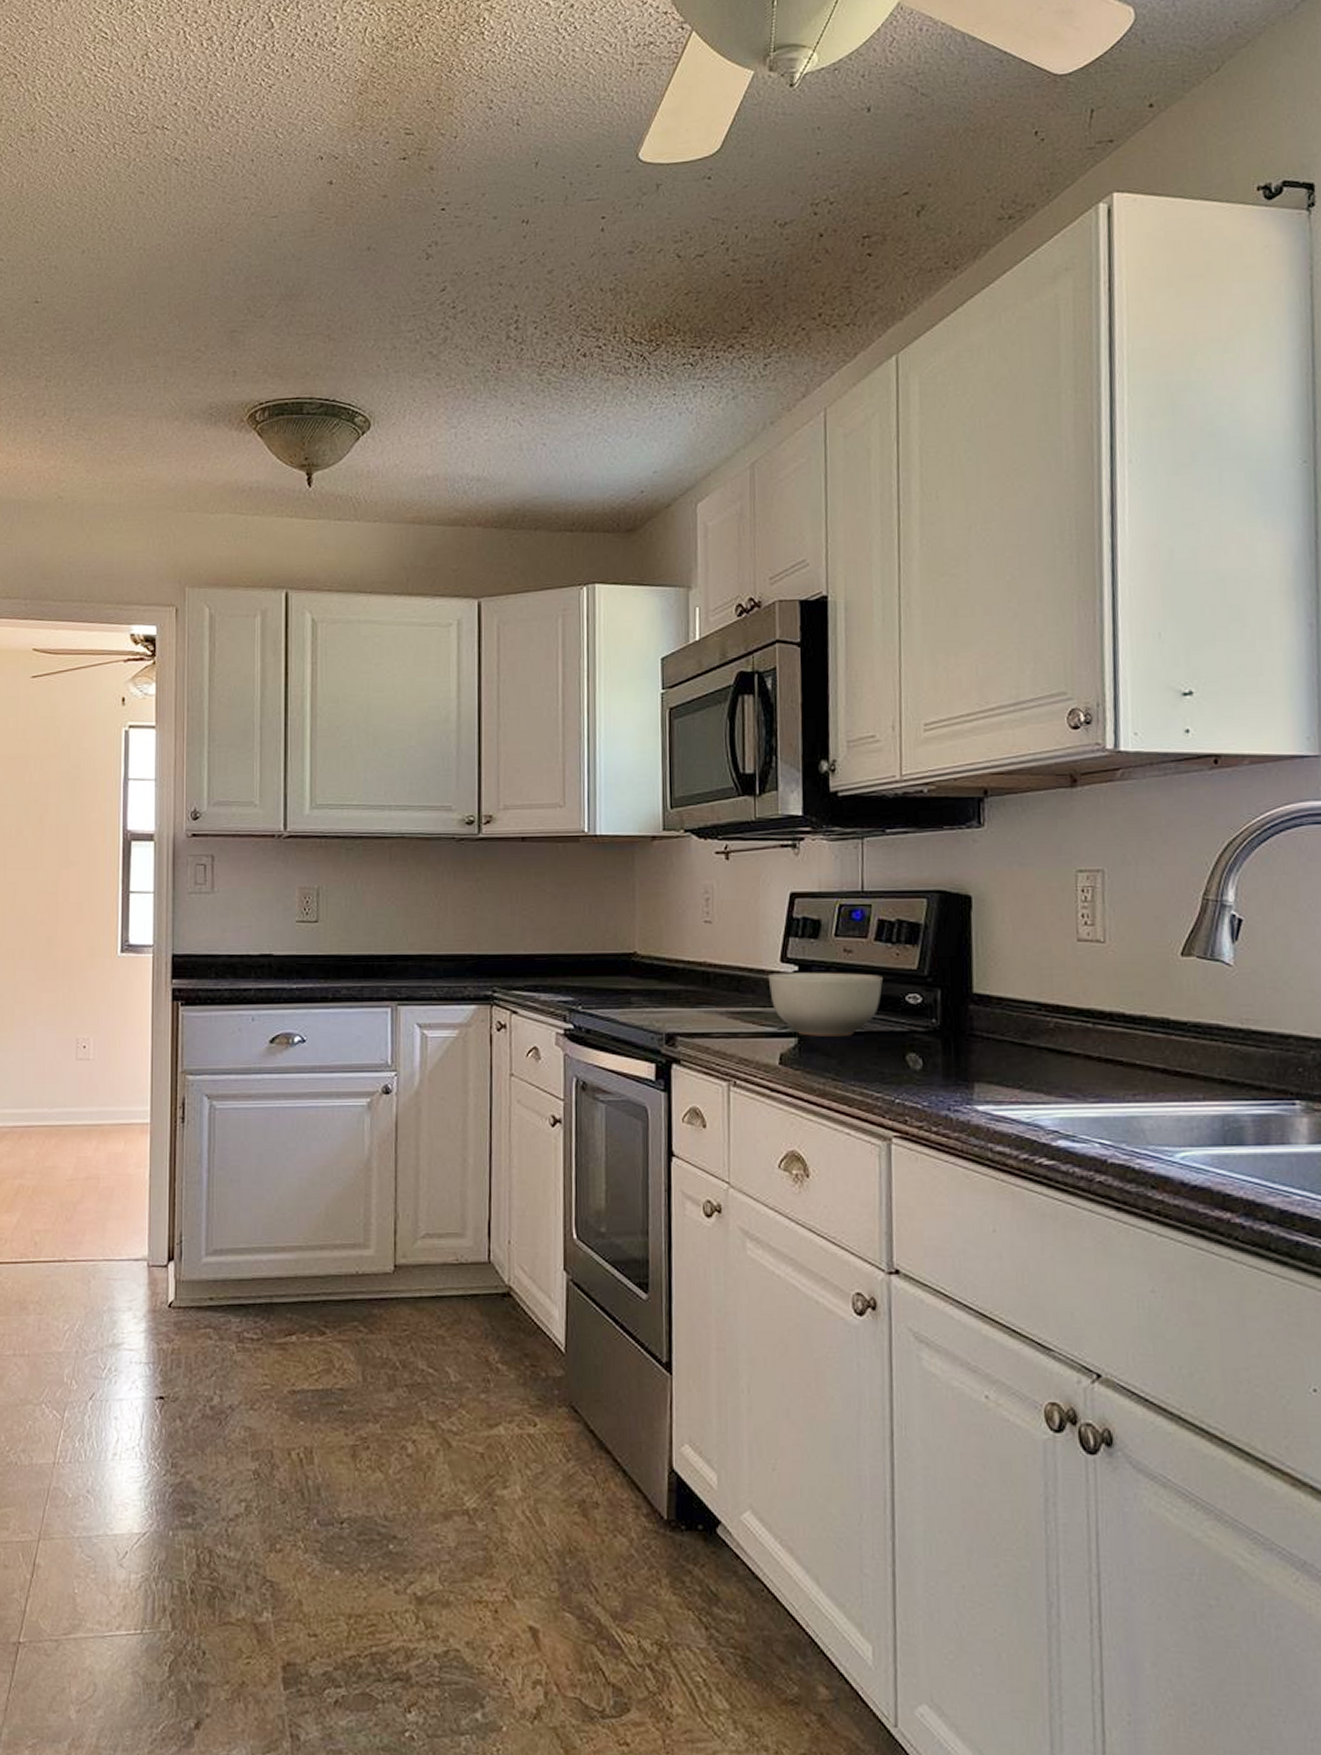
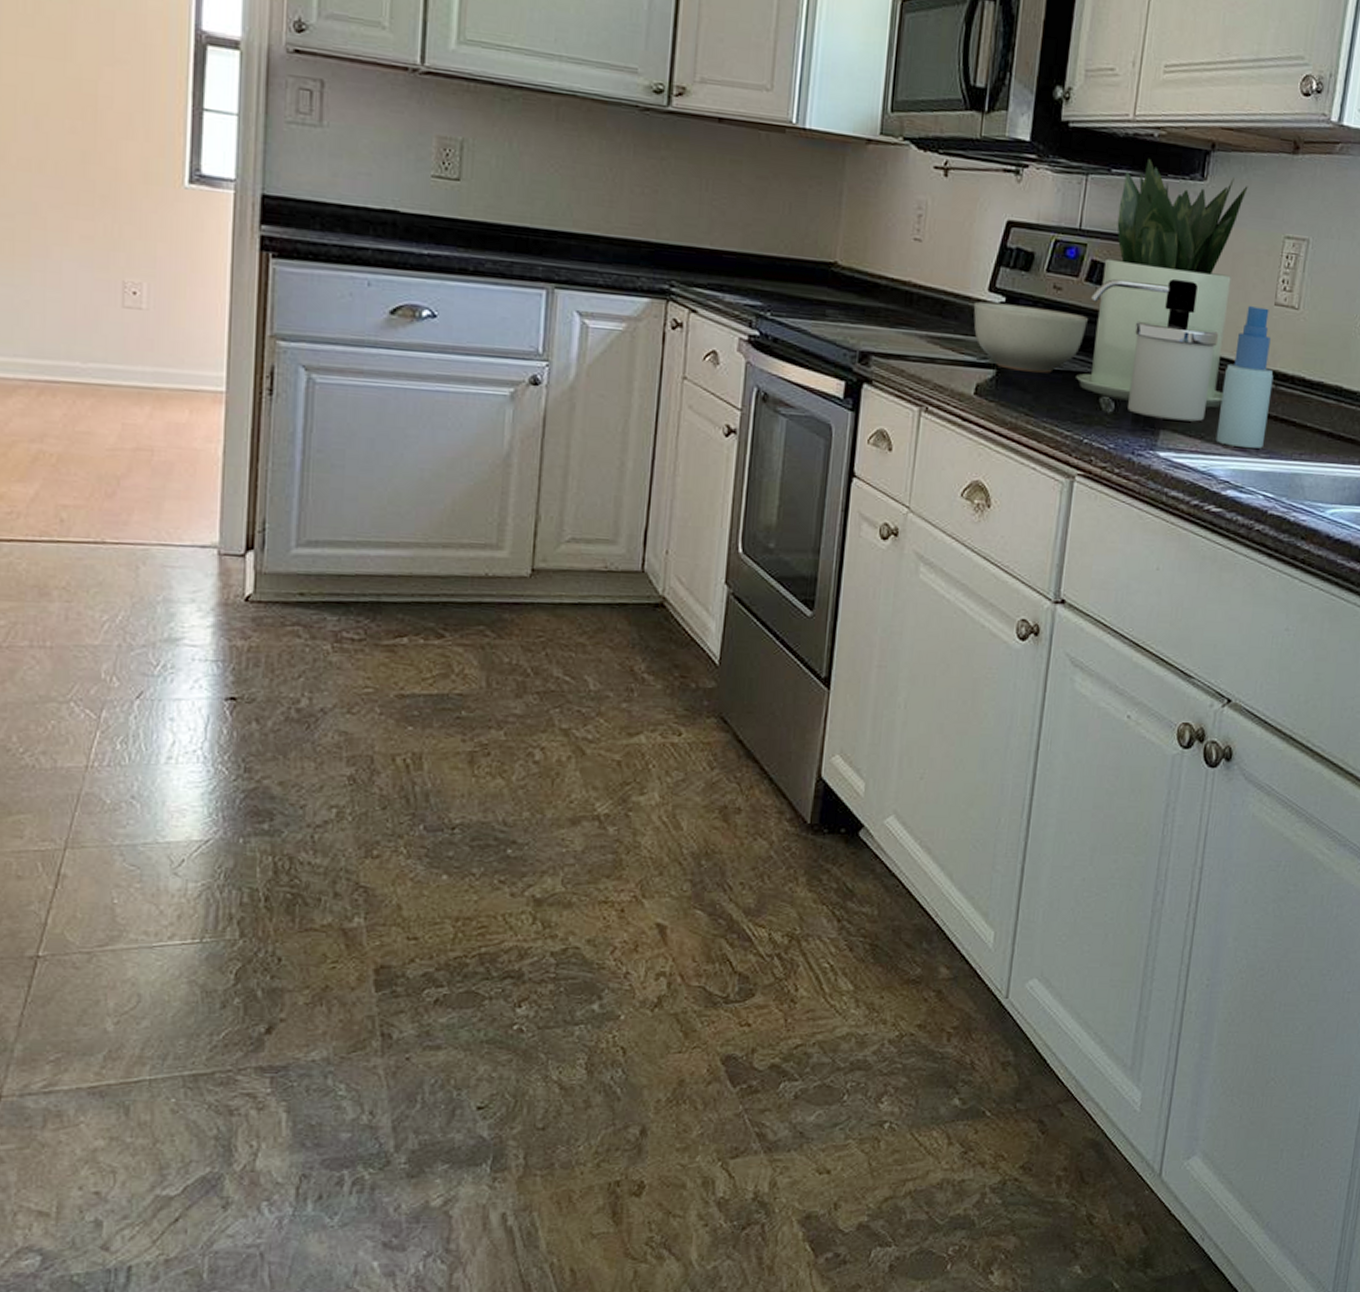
planter: none [878,814,1037,1057] -> present [1076,158,1249,409]
soap dispenser: none [883,927,1023,1071] -> present [1091,278,1219,422]
spray bottle: none [1034,945,1091,1093] -> present [1215,306,1274,449]

